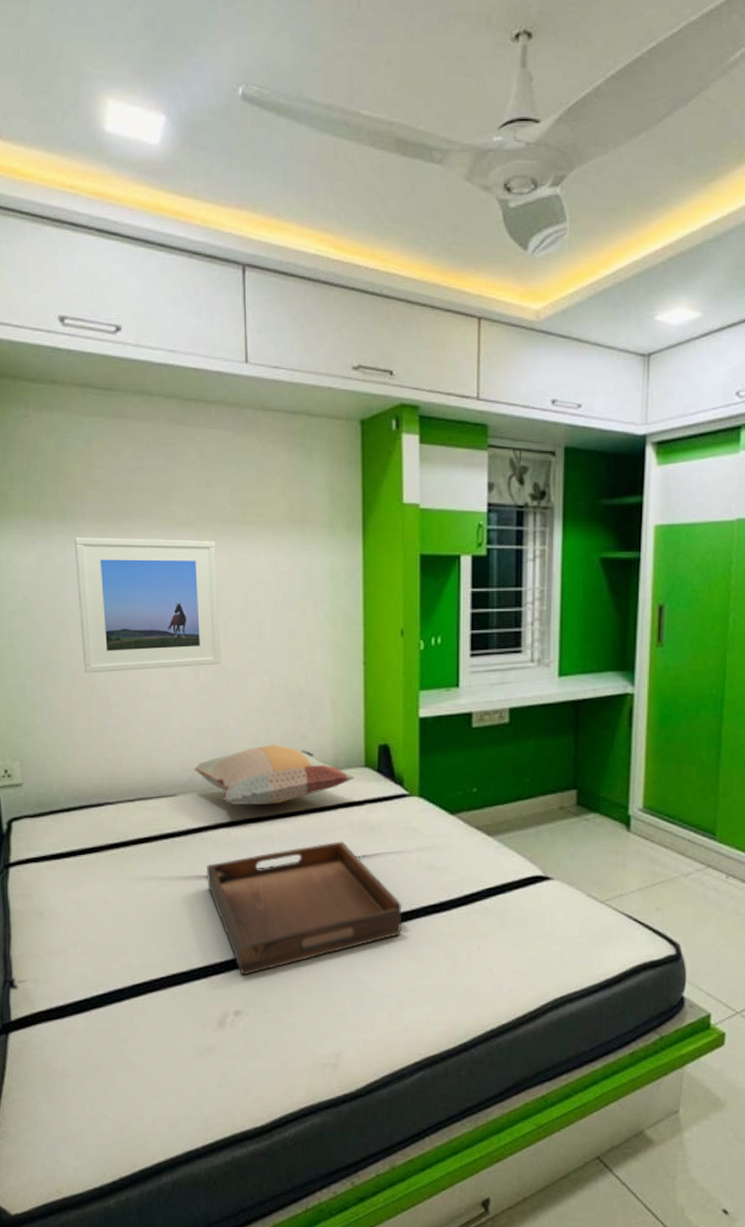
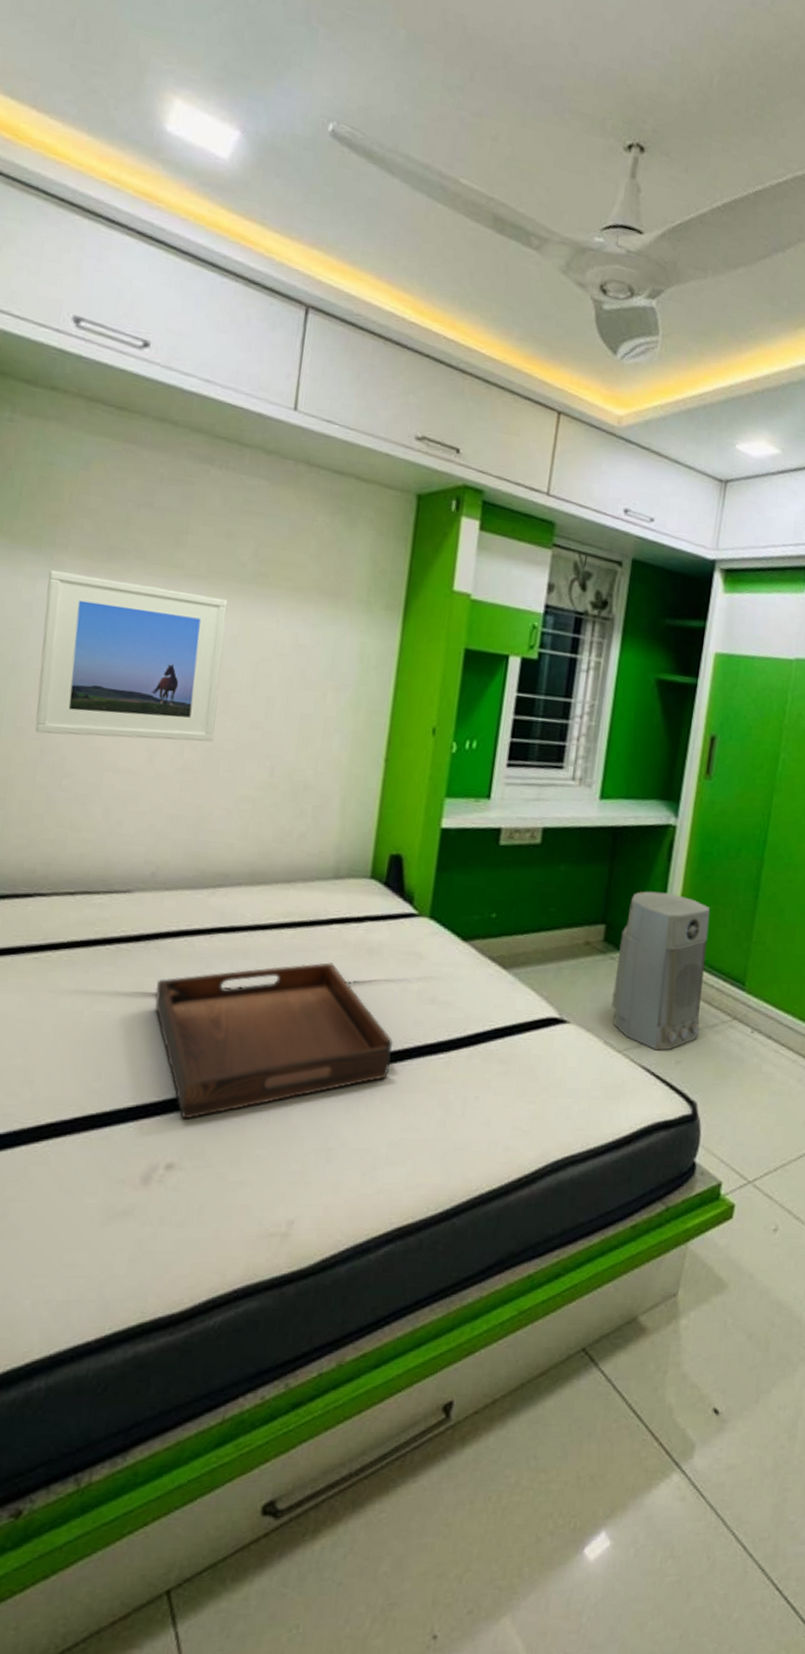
decorative pillow: present [194,744,354,806] -> none [159,841,357,913]
air purifier: none [590,756,676,899] -> present [611,891,710,1051]

